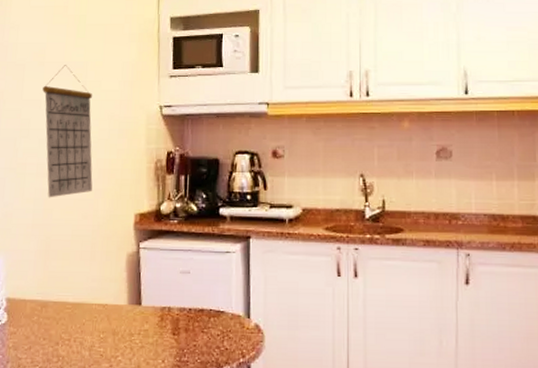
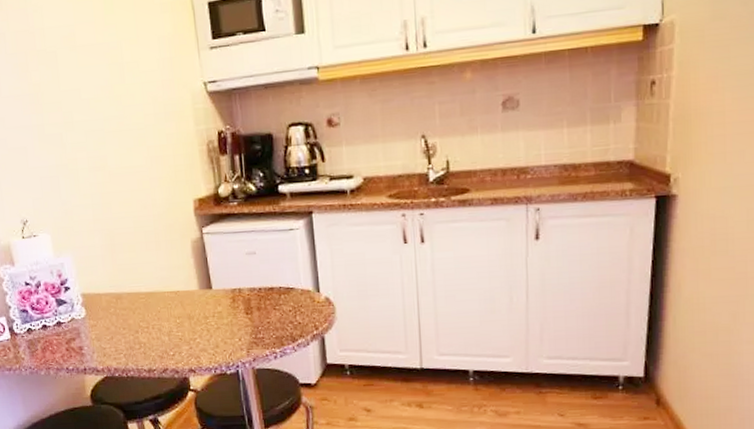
calendar: present [42,65,93,198] -> none [79,47,147,192]

